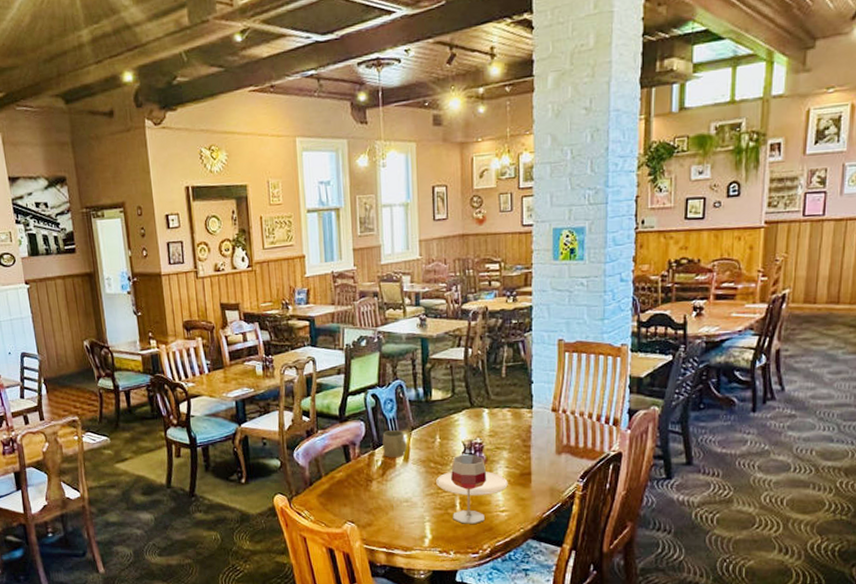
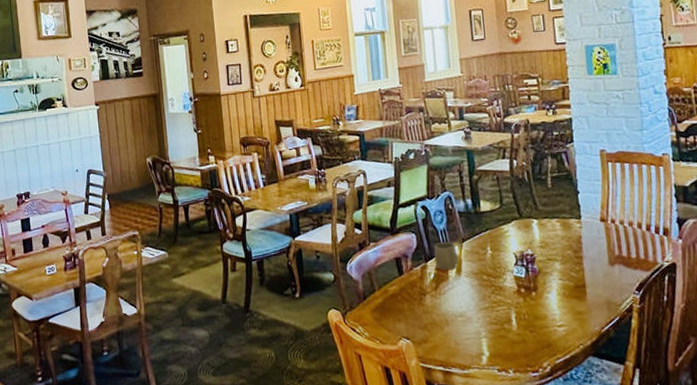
plate: present [436,472,508,496] -> none [490,284,563,310]
wineglass: present [450,454,487,524] -> none [504,266,542,340]

